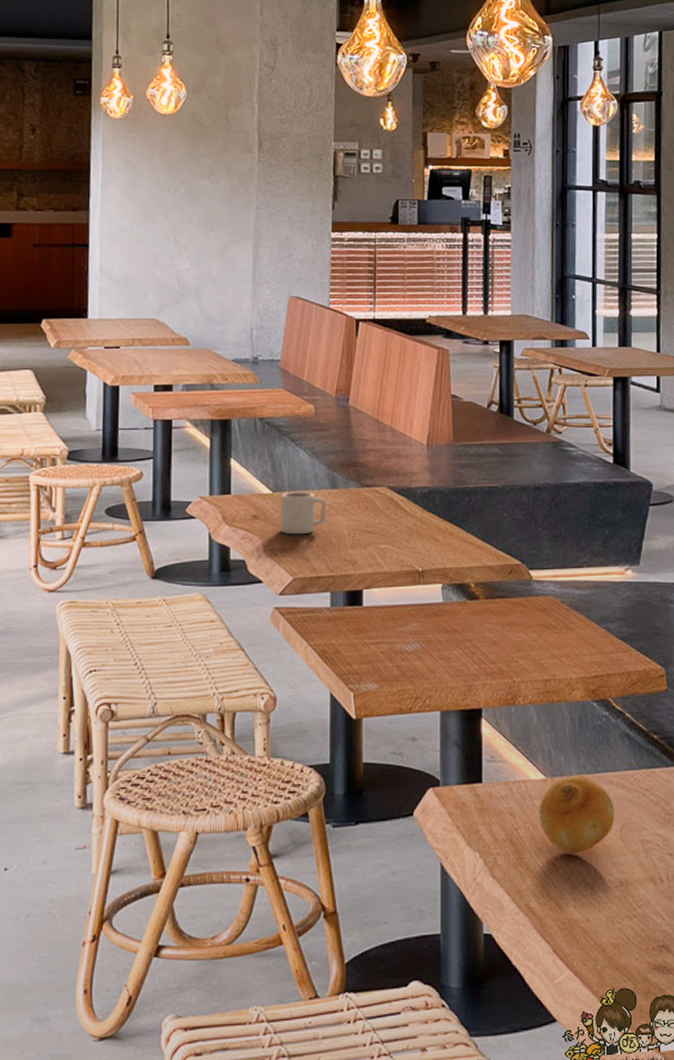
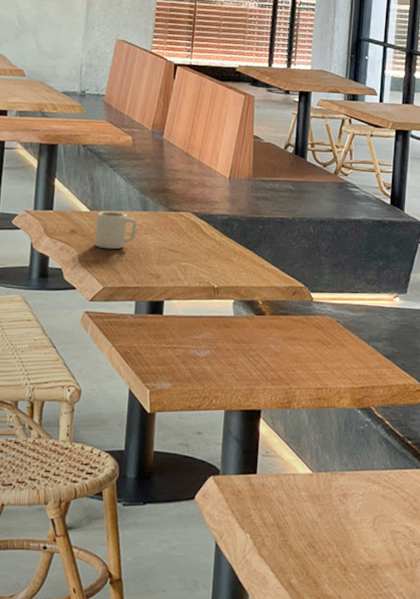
fruit: present [538,775,615,853] -> none [303,471,370,538]

